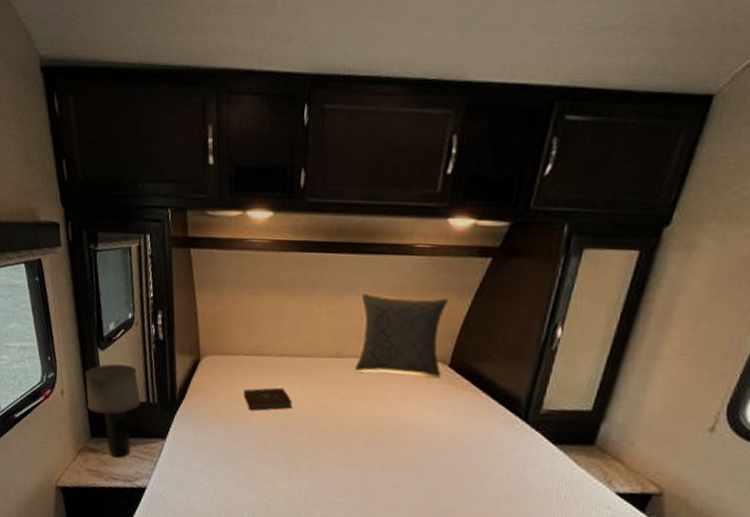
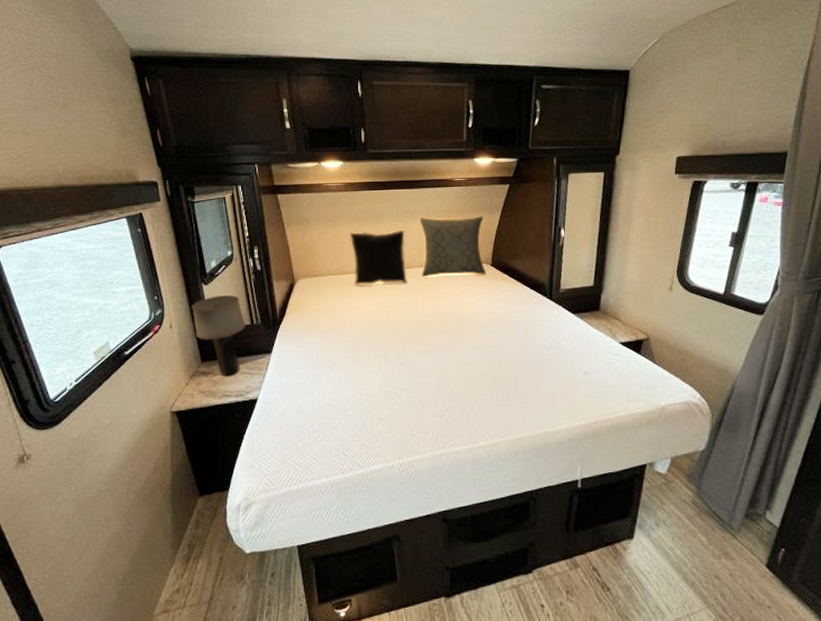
book: present [243,387,292,411] -> none [335,297,376,320]
pillow: none [269,304,341,377] -> present [350,231,407,286]

